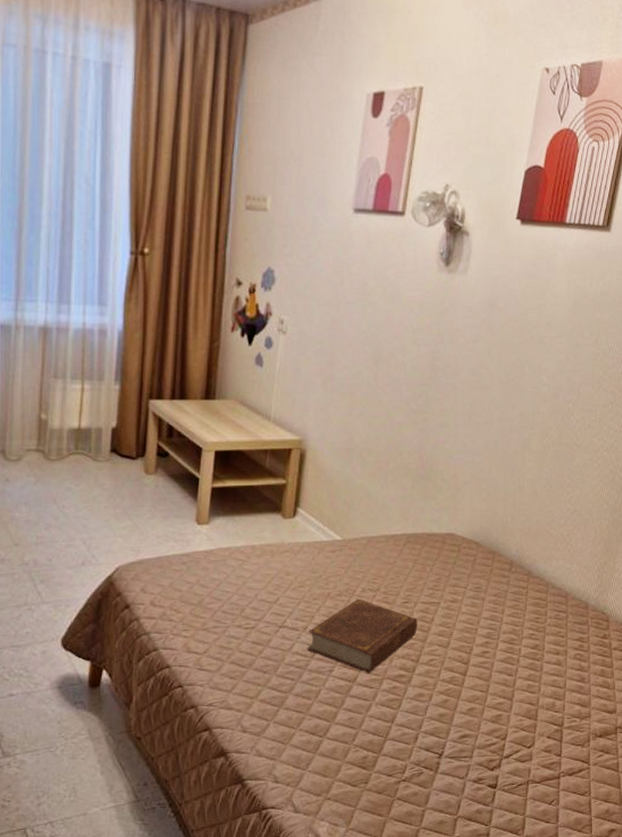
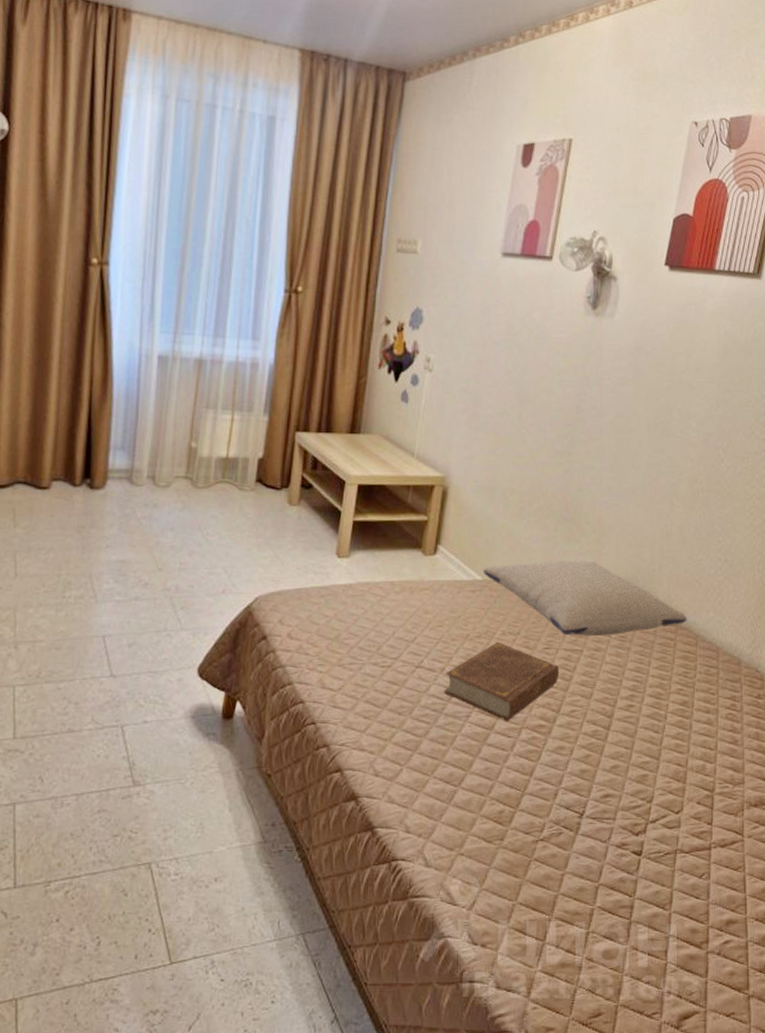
pillow: none [342,517,538,589] -> present [483,560,687,637]

